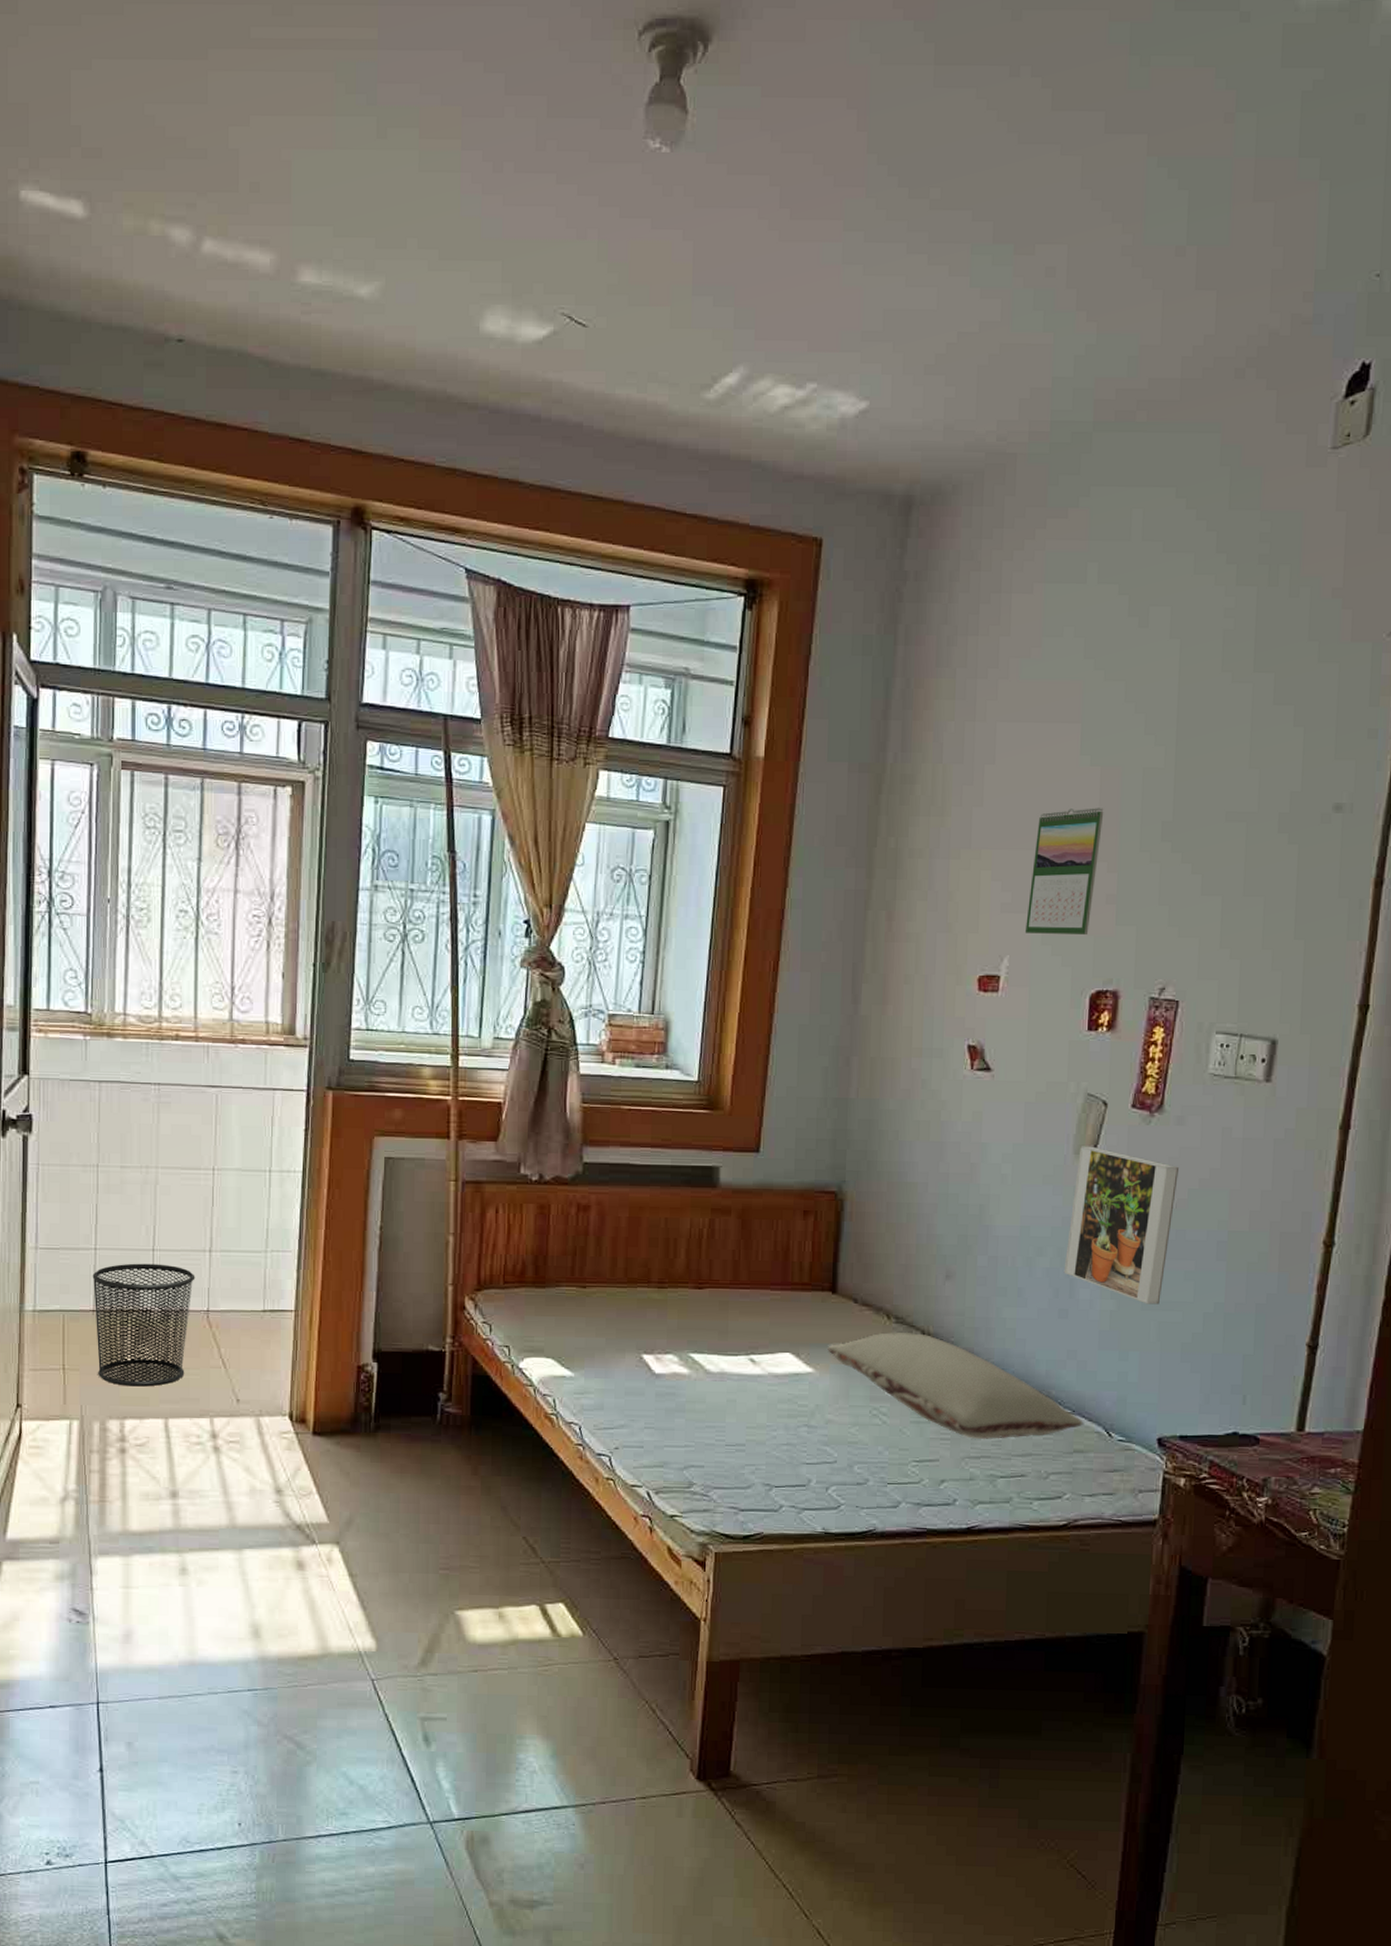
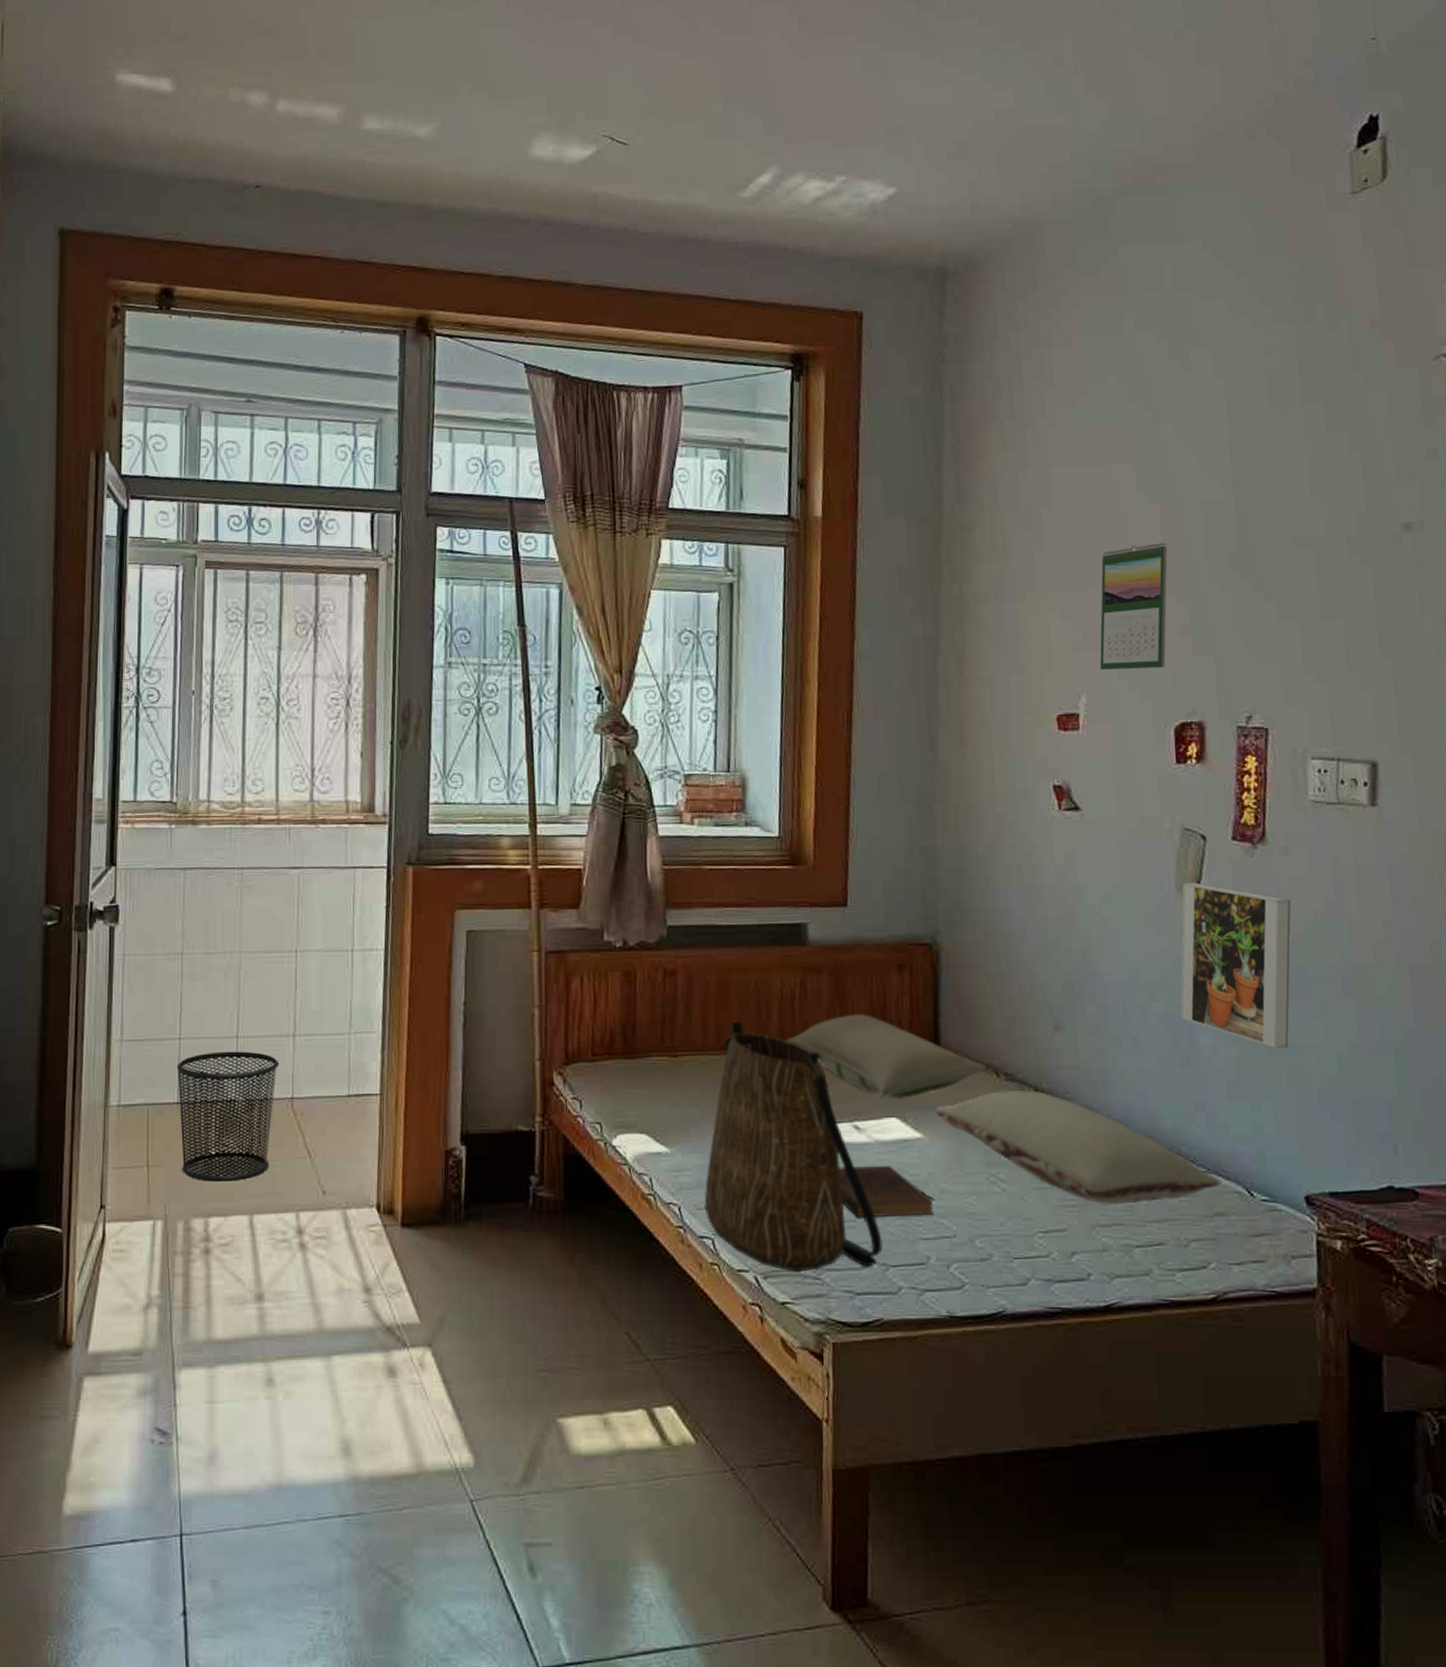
tote bag: none [603,1256,768,1489] -> present [704,1021,883,1272]
pillow: none [691,1255,879,1336] -> present [786,1014,987,1100]
book: none [732,1395,819,1443] -> present [839,1165,934,1218]

